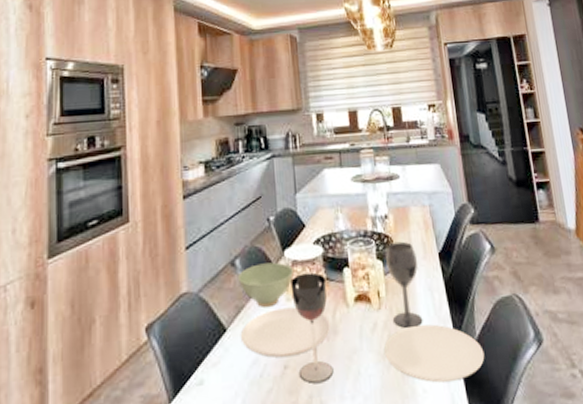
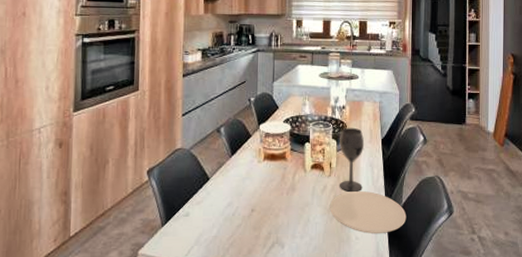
bowl: present [237,262,293,307] -> none [221,133,265,165]
plate: present [241,307,330,358] -> none [221,167,290,204]
wineglass: present [291,272,334,383] -> none [262,143,291,224]

